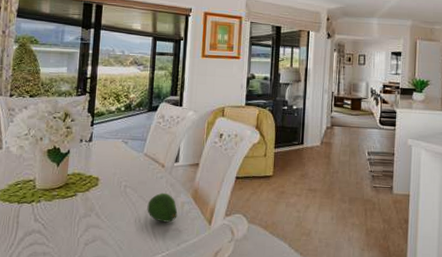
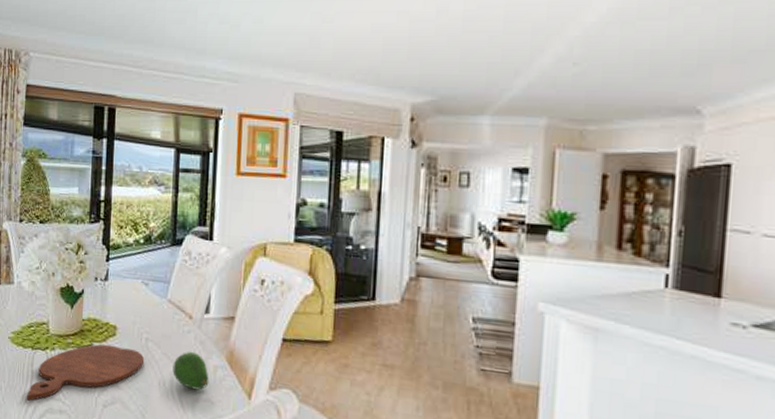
cutting board: none [11,193,123,248] -> present [27,344,145,401]

